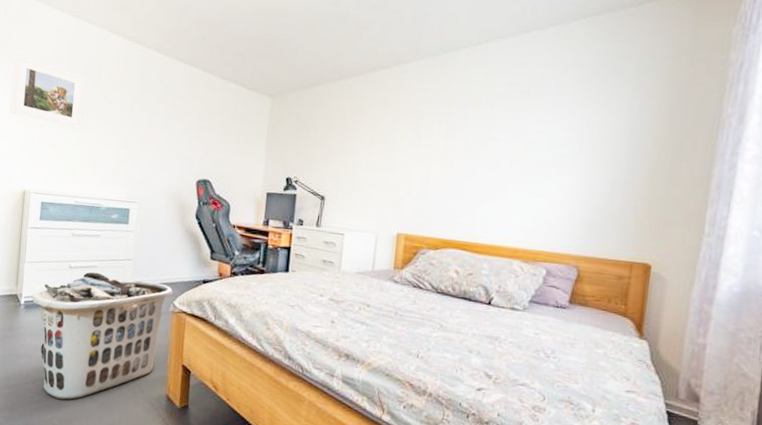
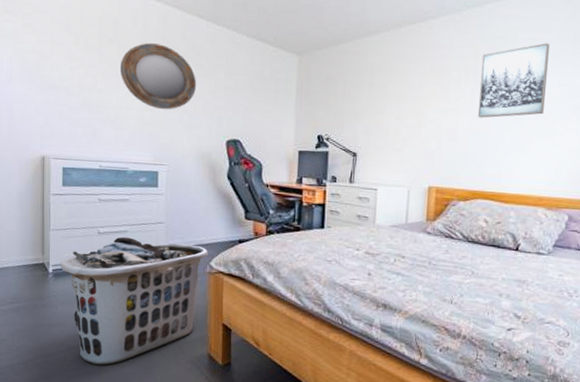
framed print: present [9,55,86,129] -> none [20,13,102,91]
home mirror: none [100,84,172,149] -> present [119,42,197,110]
wall art: none [450,88,529,165] -> present [477,43,550,118]

